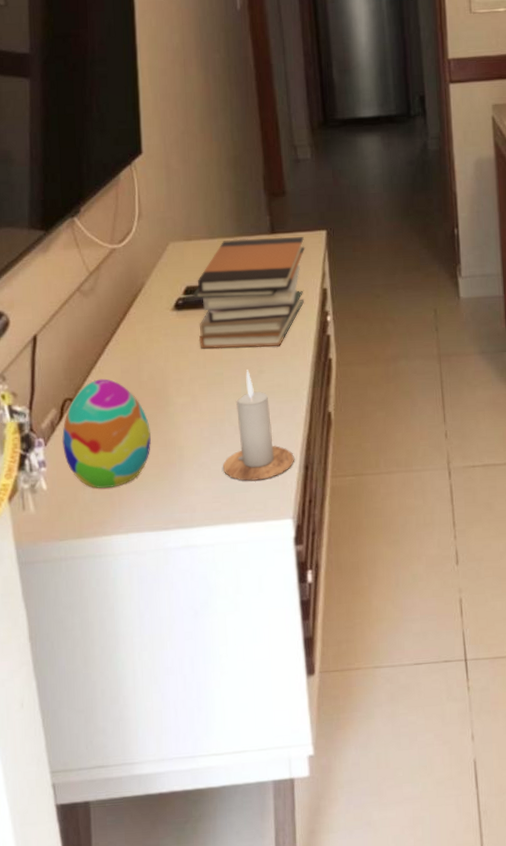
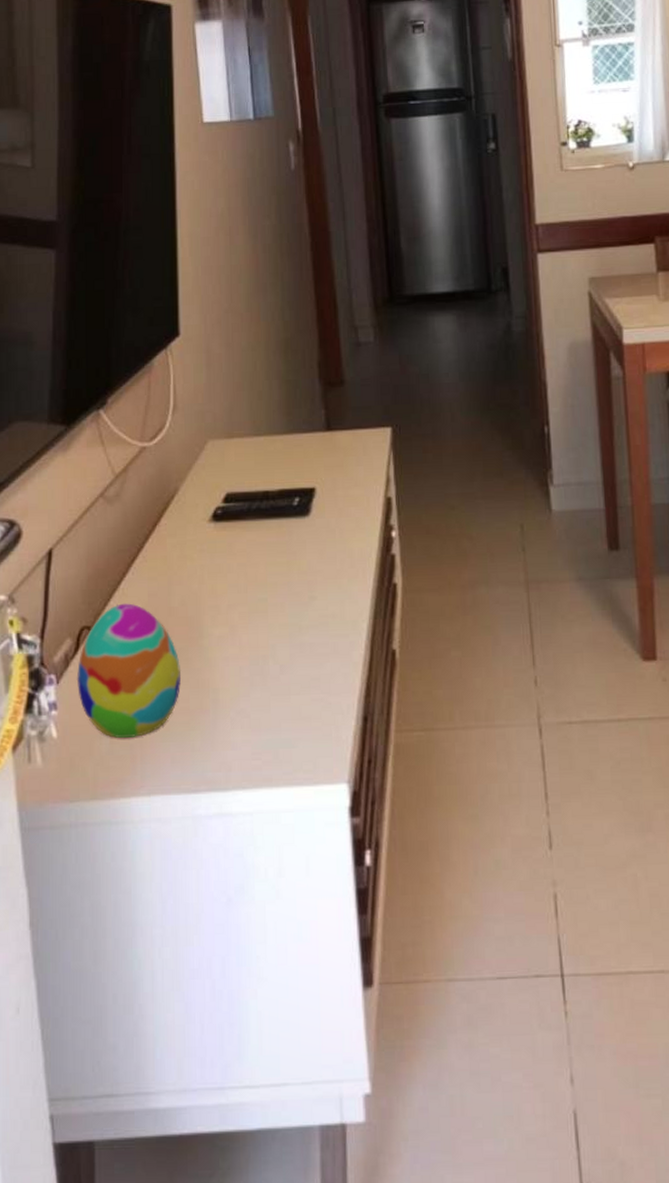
book stack: present [193,237,305,349] -> none [234,435,366,570]
candle: present [222,370,294,481] -> none [264,595,351,734]

